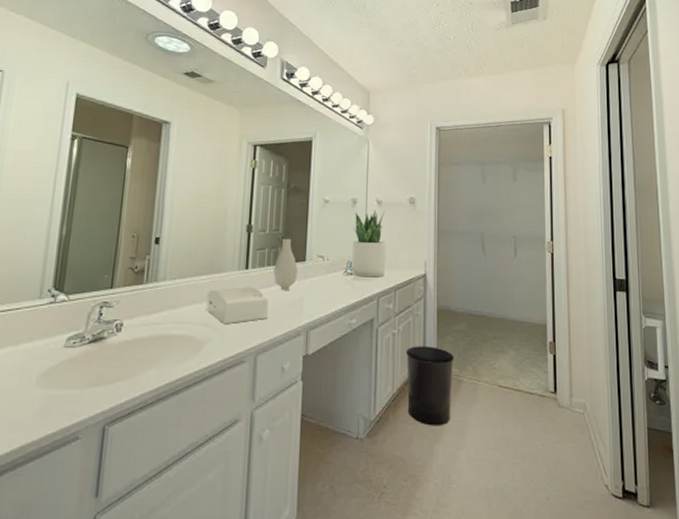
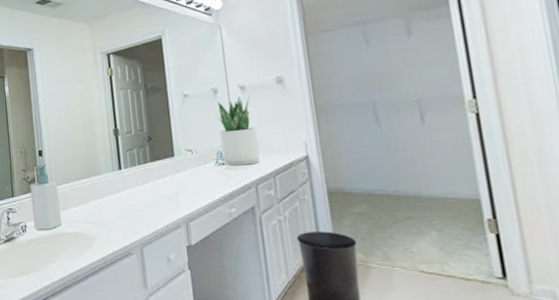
soap bottle: none [133,254,172,330] -> present [30,164,62,230]
tissue dispenser: present [205,286,269,325] -> none [89,185,147,221]
vase: present [273,238,299,291] -> none [144,136,169,187]

